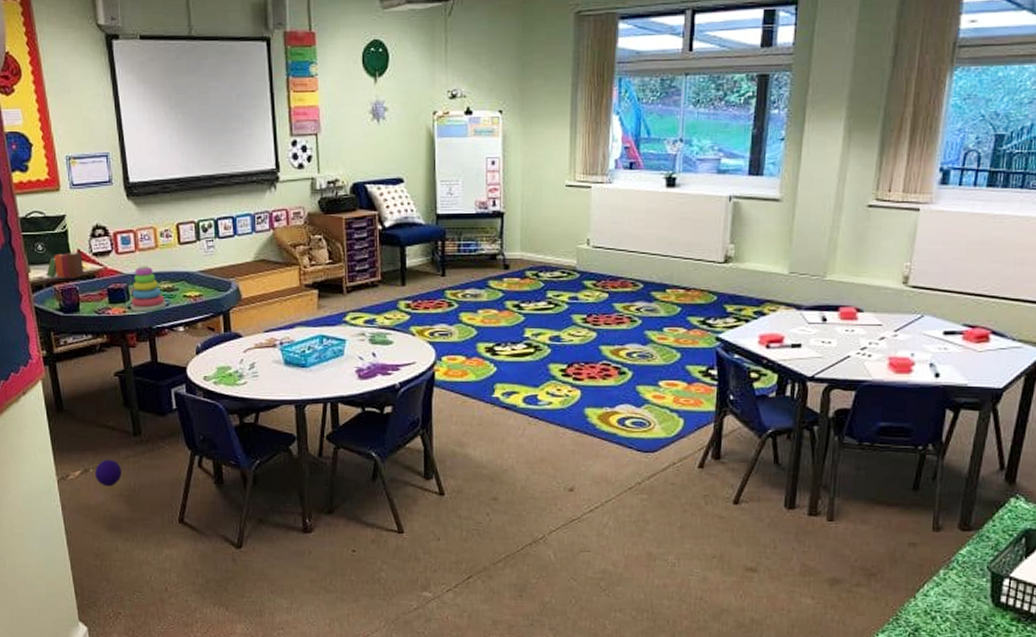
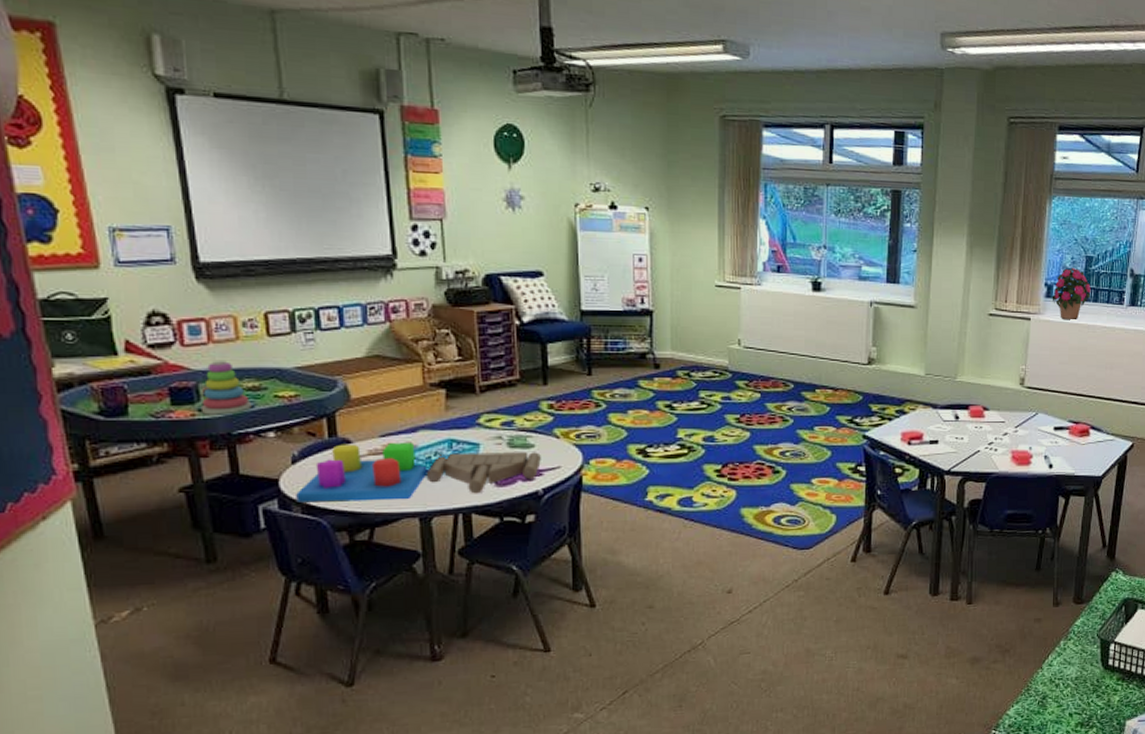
books: present [46,251,85,278] -> none [79,342,136,375]
toy ball: present [95,459,122,487] -> none [151,593,189,628]
toy blocks: none [199,338,306,389] -> present [296,443,432,503]
toy building blocks: none [301,348,398,385] -> present [426,452,541,494]
potted flower: none [948,148,1000,210] -> present [1052,267,1091,321]

